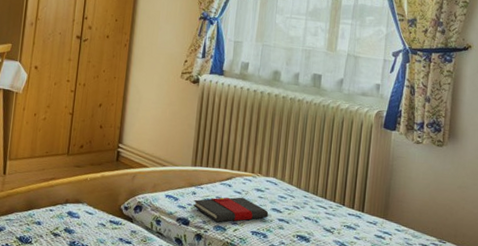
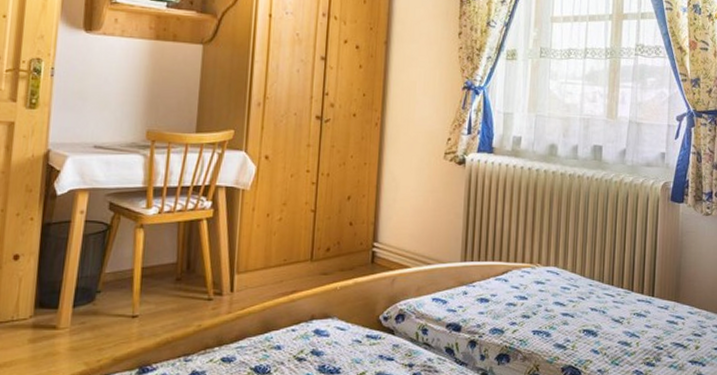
book: present [193,197,269,222] -> none [465,292,551,324]

